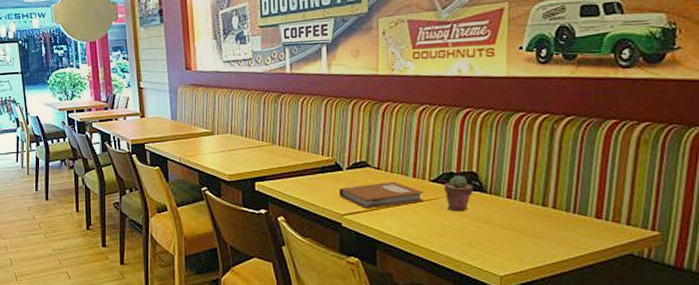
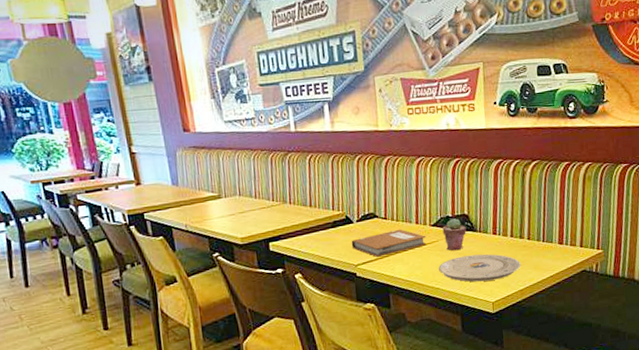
plate: none [436,219,542,251] -> present [439,254,521,282]

